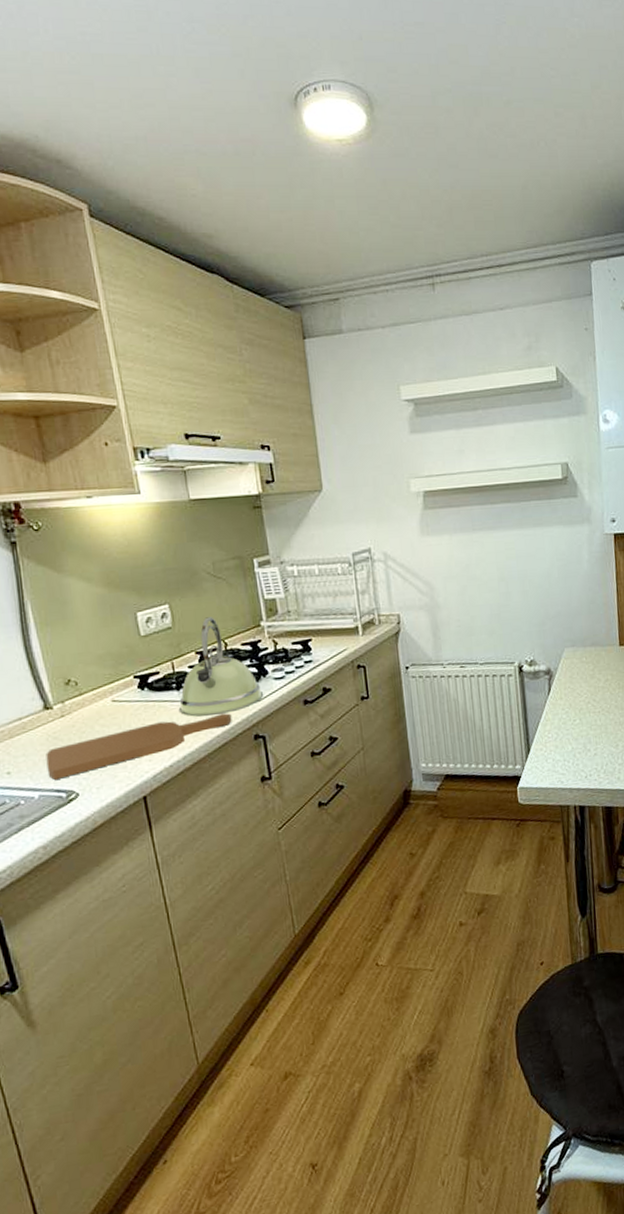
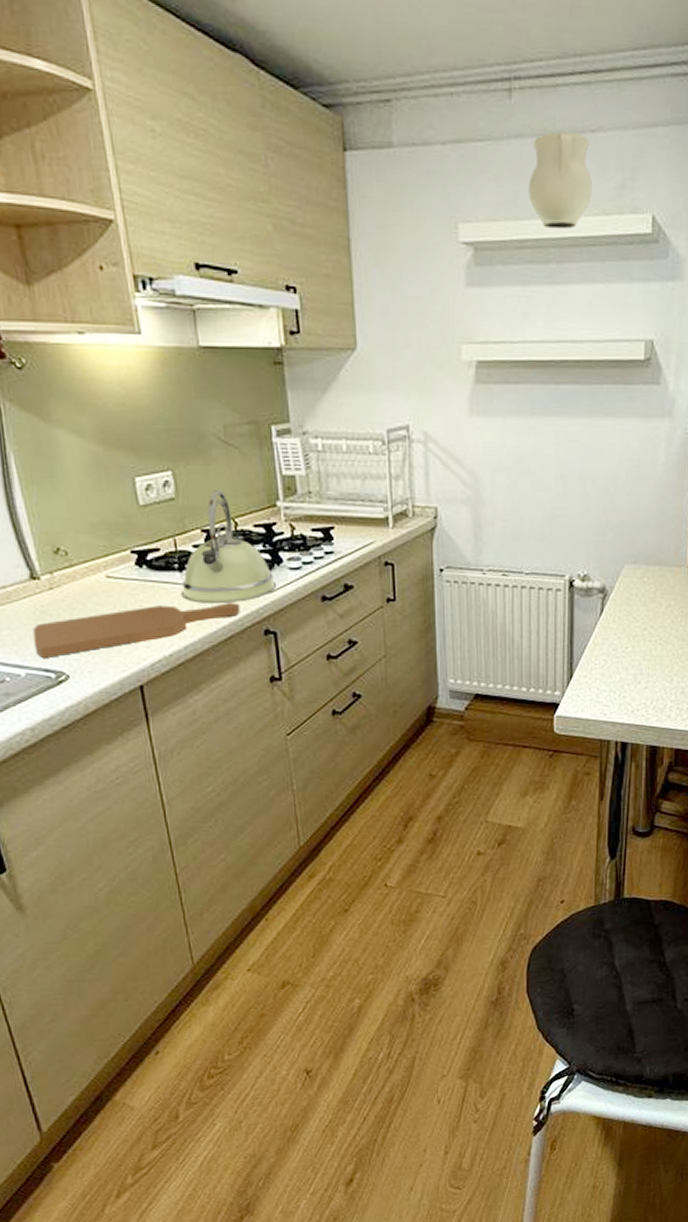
ceramic jug: none [454,311,506,384] -> present [529,131,592,229]

